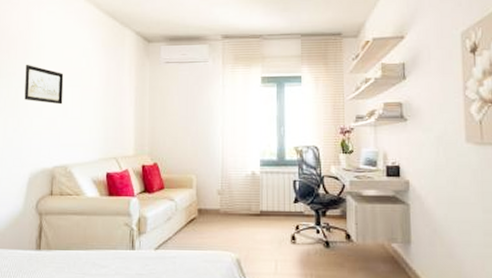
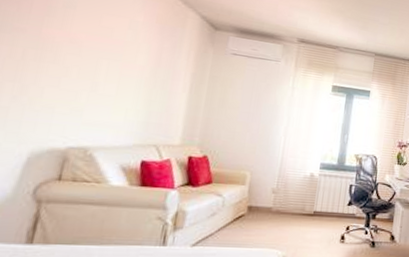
wall art: present [24,64,64,105] -> none [35,22,99,78]

